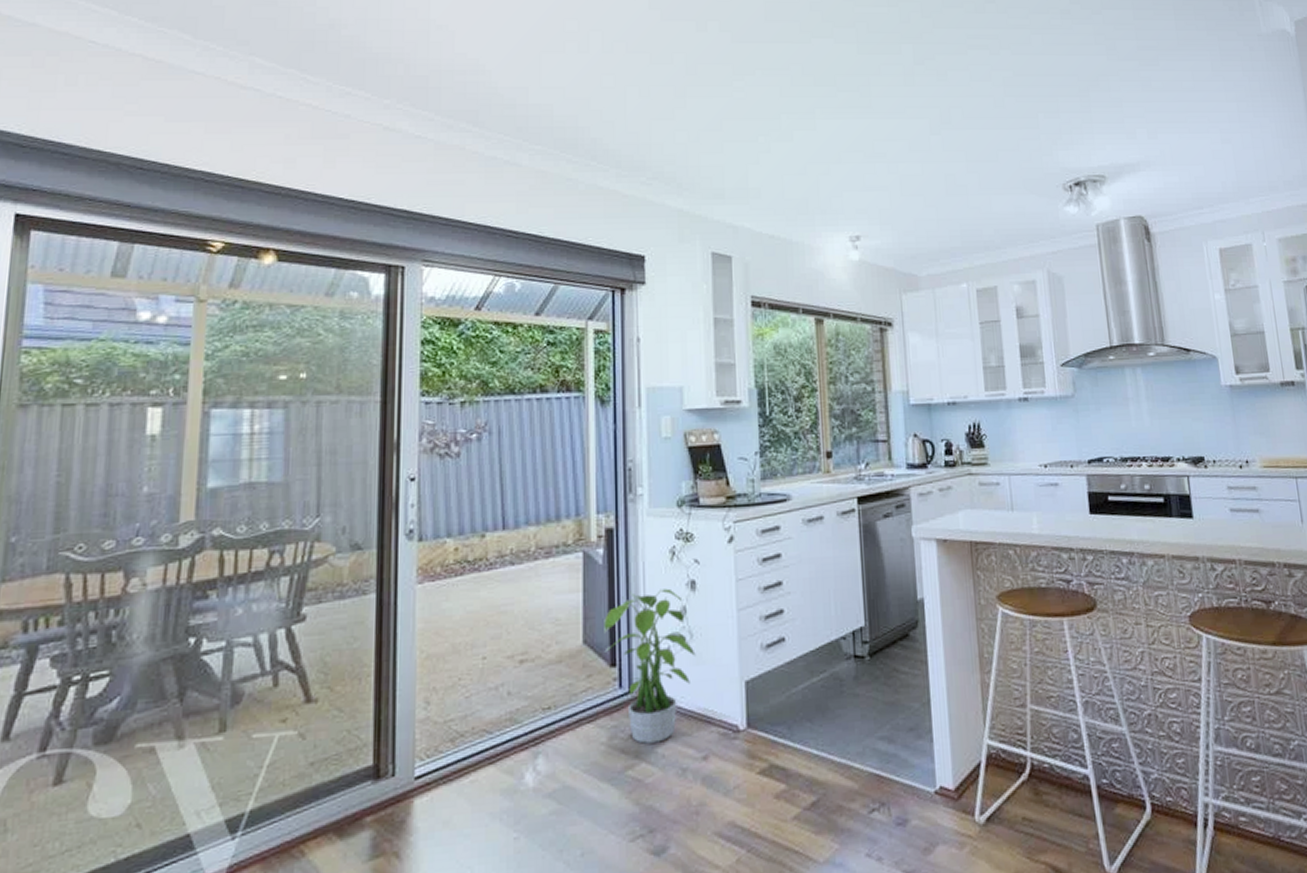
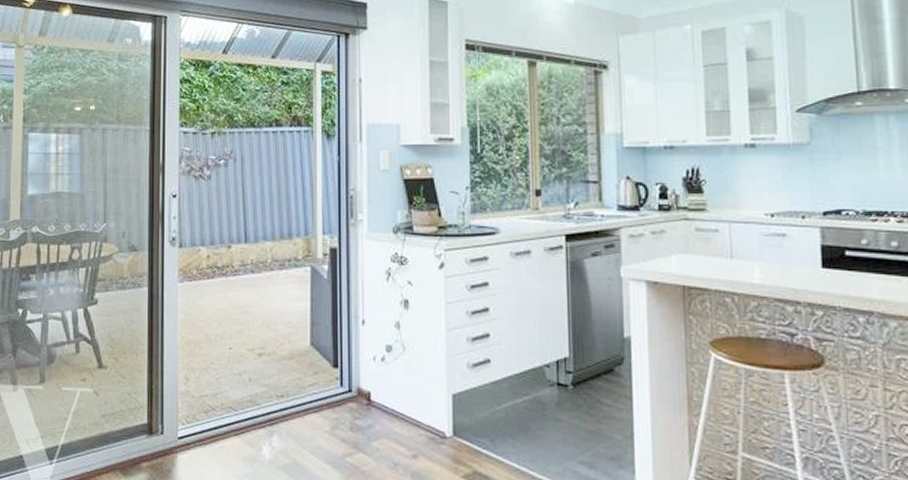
potted plant: present [604,588,696,744] -> none [328,304,408,438]

